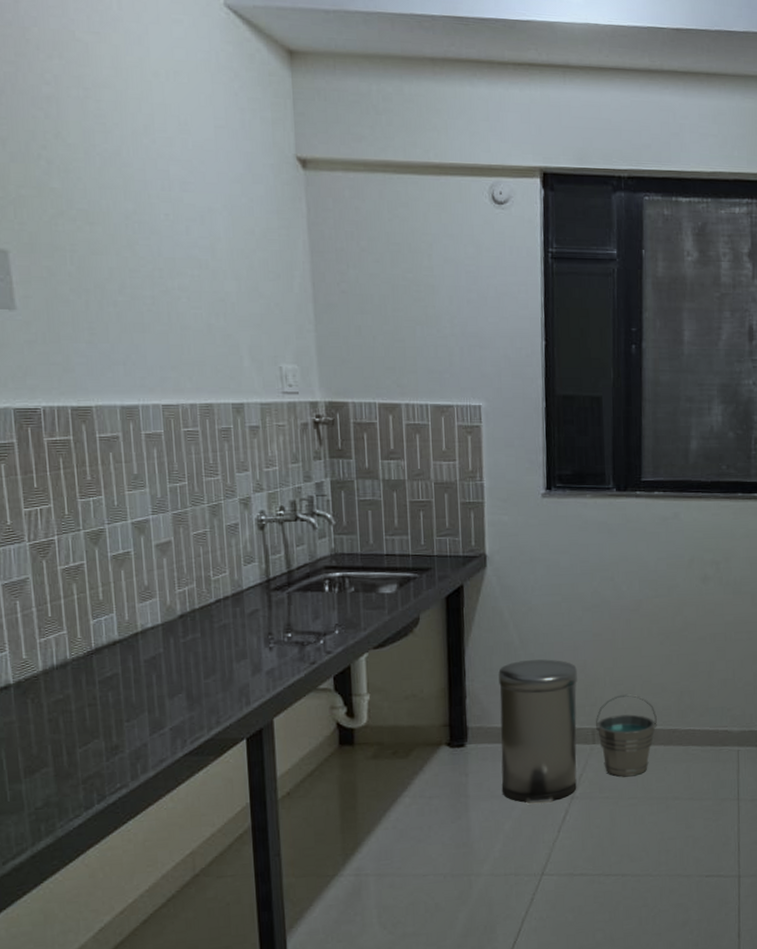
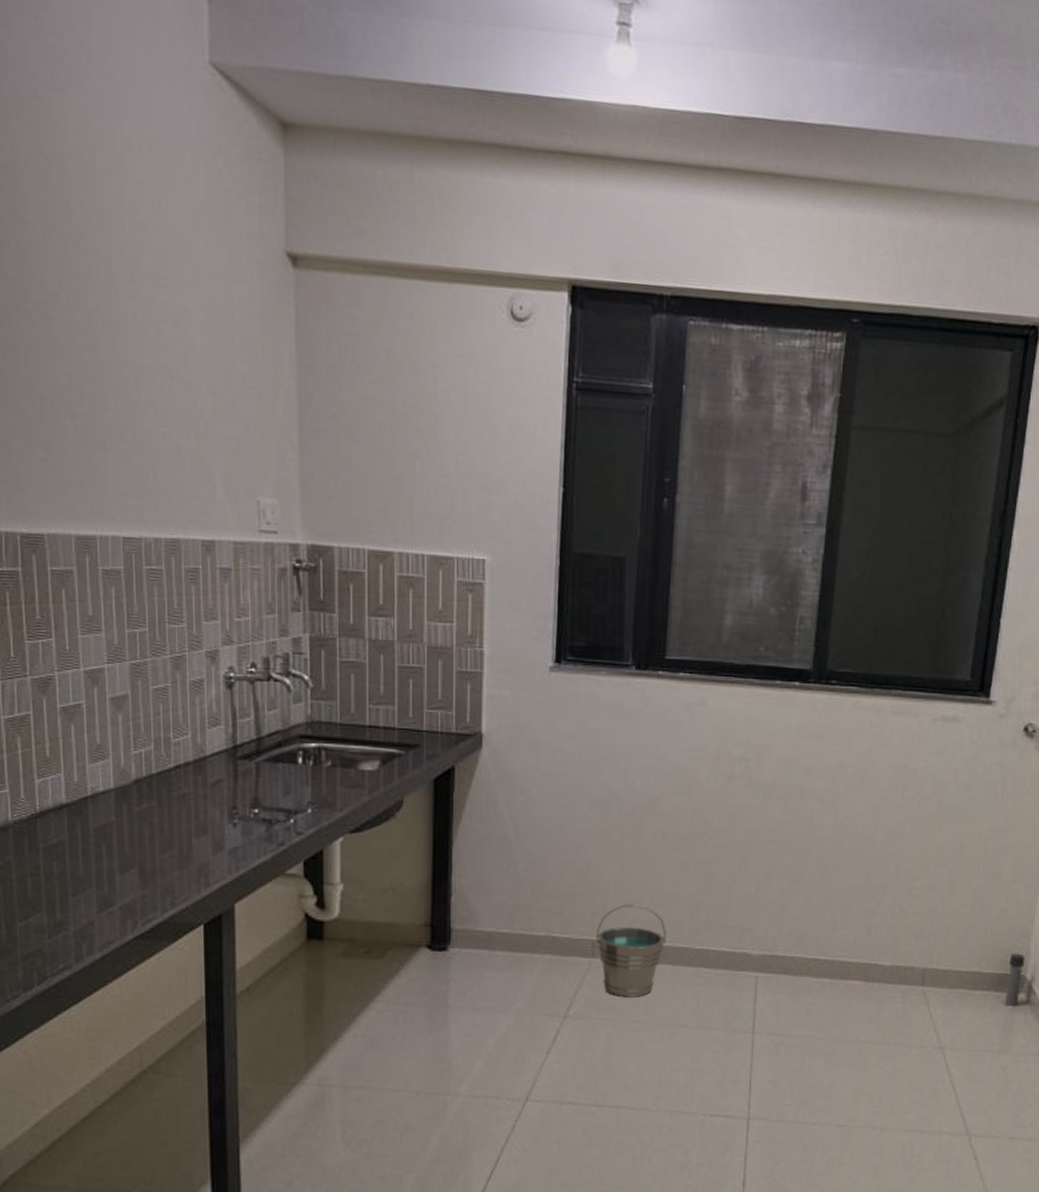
pedal bin: present [498,659,577,805] -> none [486,858,578,1021]

